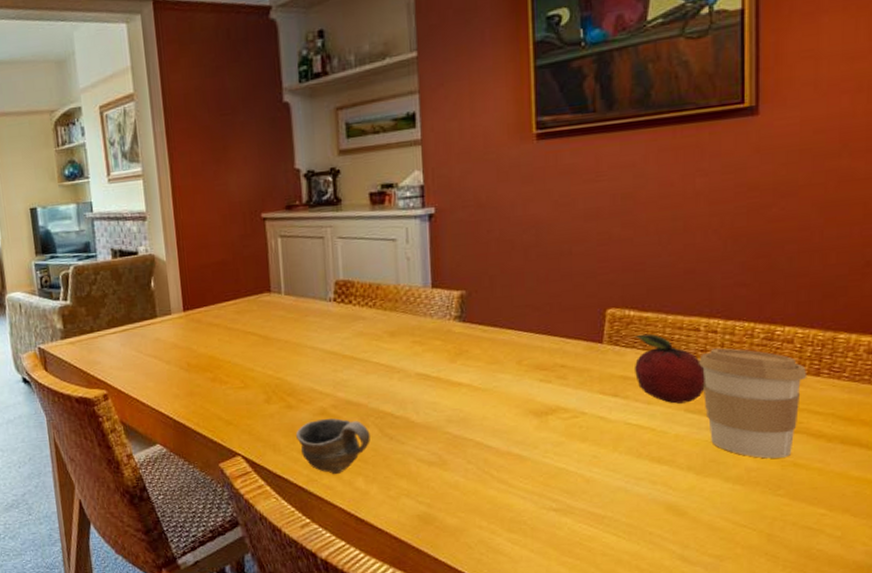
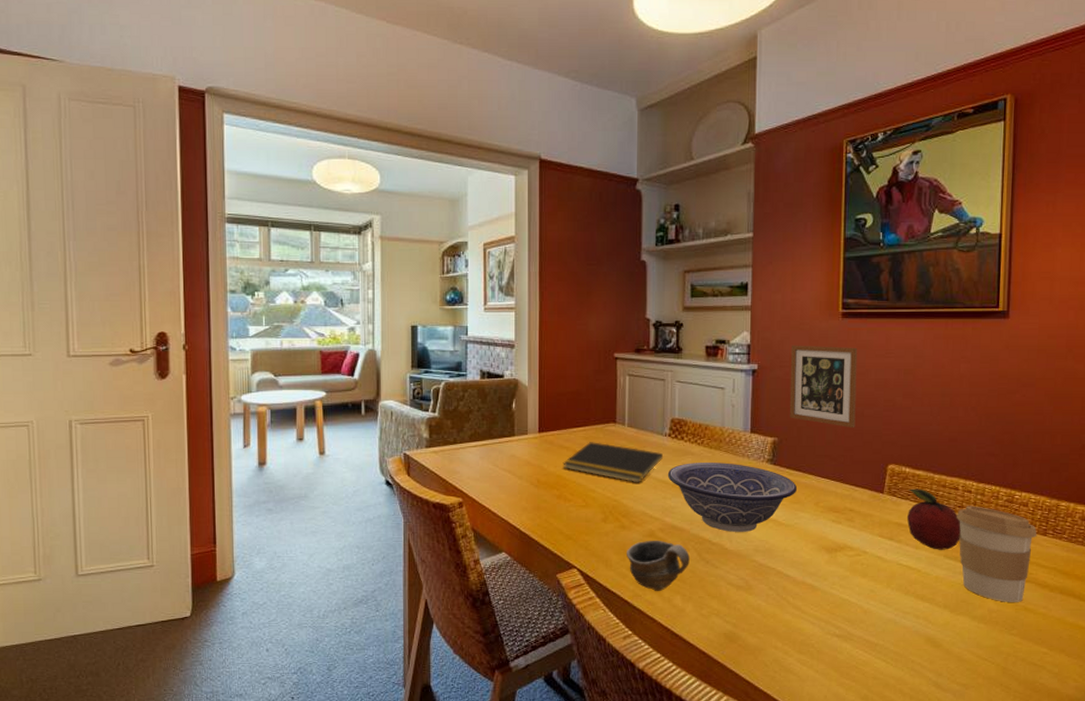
notepad: none [214,315,330,357] -> present [563,442,664,483]
decorative bowl: none [335,324,494,403] -> present [667,463,798,532]
picture frame: none [474,173,562,271] -> present [789,345,858,429]

